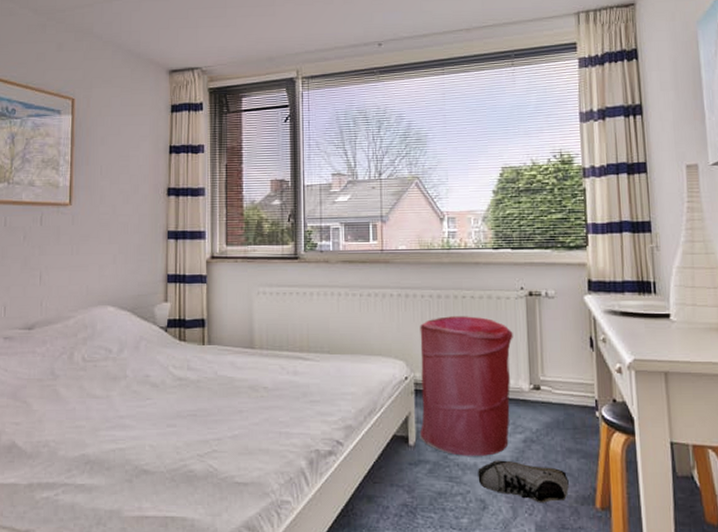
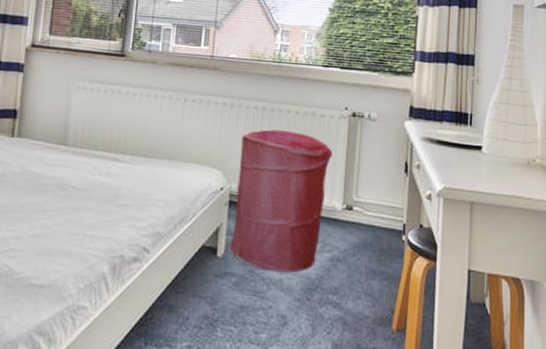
shoe: present [478,460,569,503] -> none [282,277,369,322]

